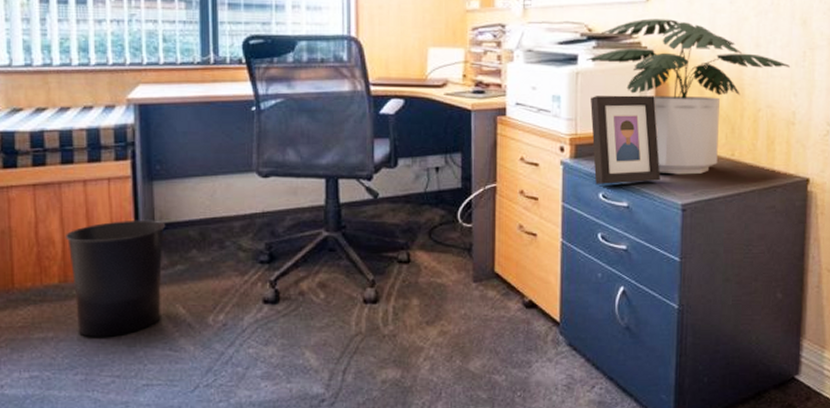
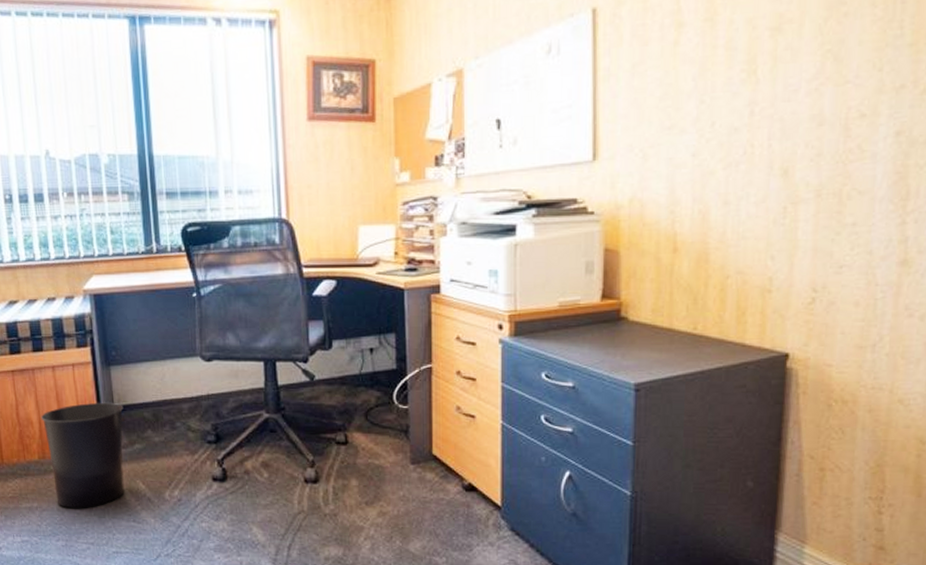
potted plant: present [586,18,790,175] -> none [526,179,766,352]
picture frame: present [590,95,661,184] -> none [531,266,610,363]

